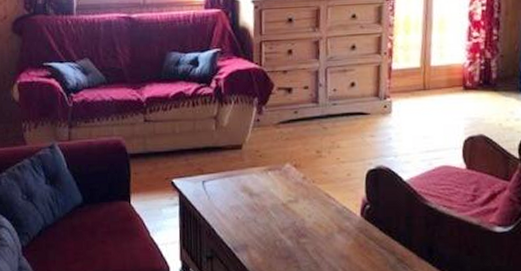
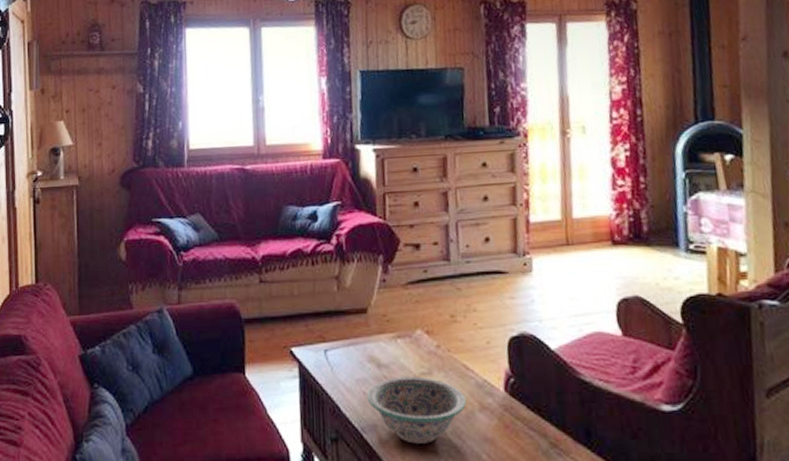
decorative bowl: none [240,204,327,260] -> present [367,376,467,444]

